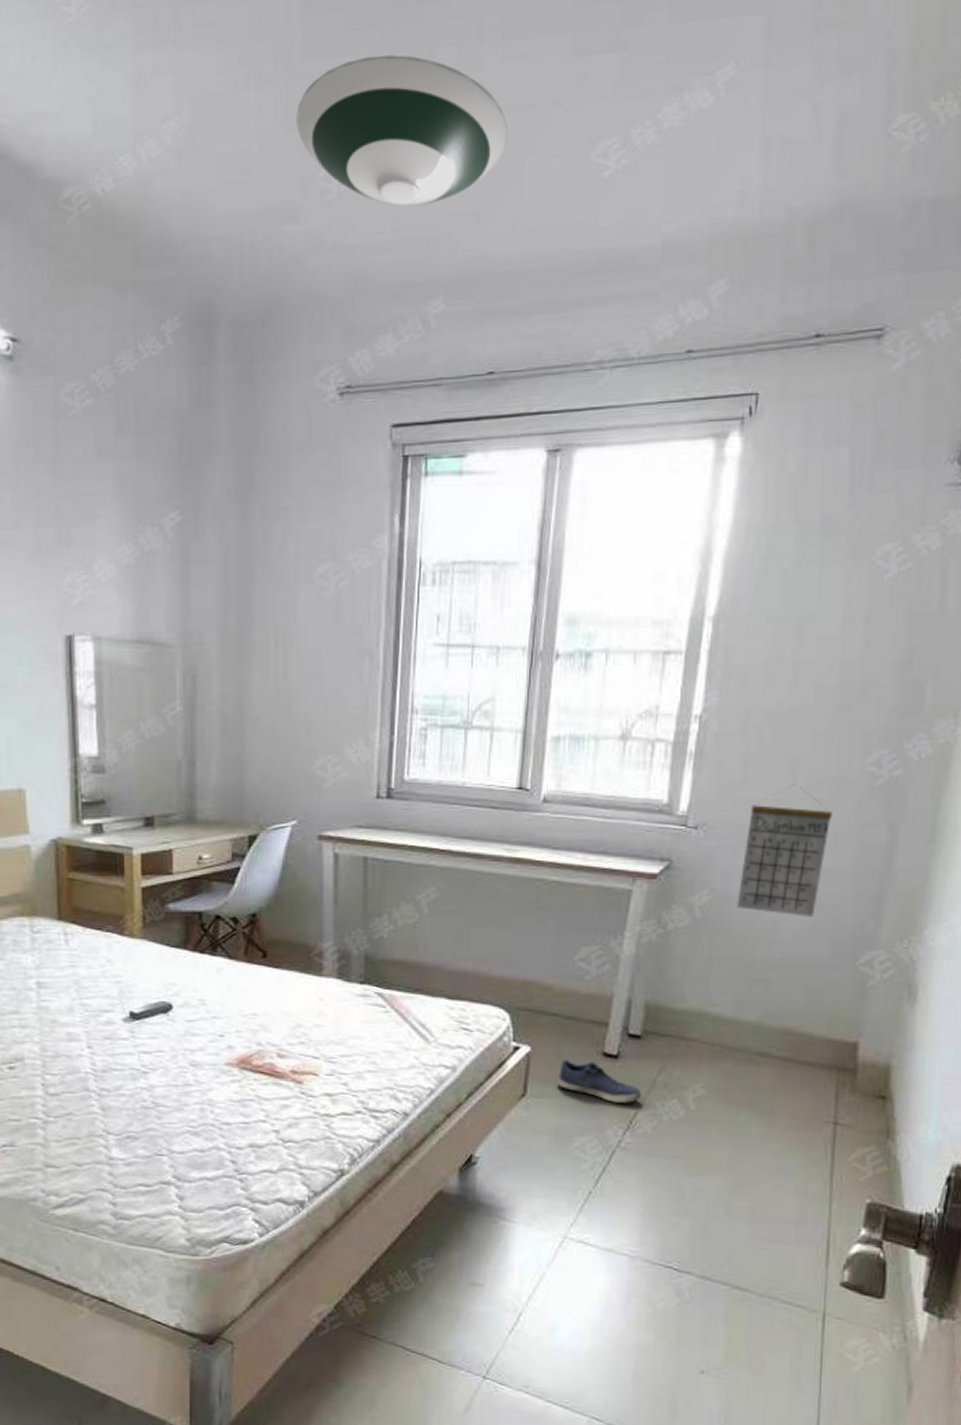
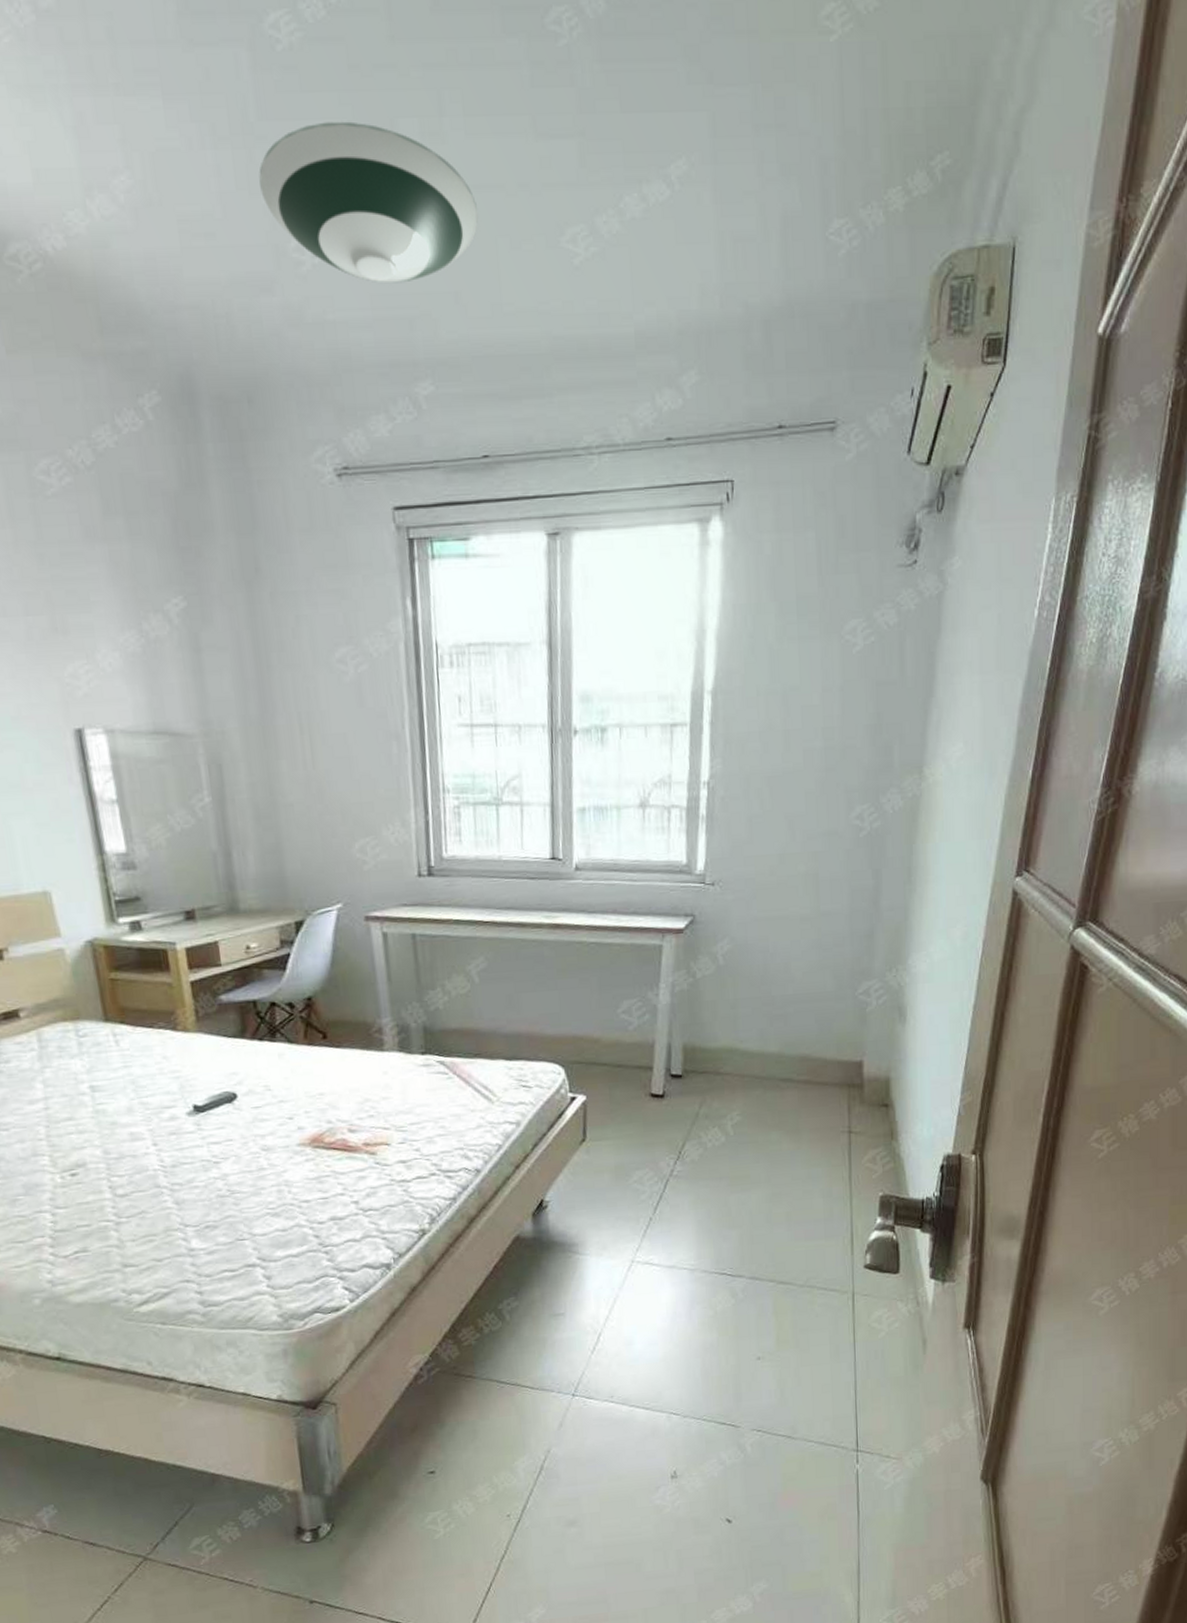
shoe: present [556,1060,642,1103] -> none [611,1102,688,1137]
calendar: present [737,783,832,917] -> none [753,839,827,957]

